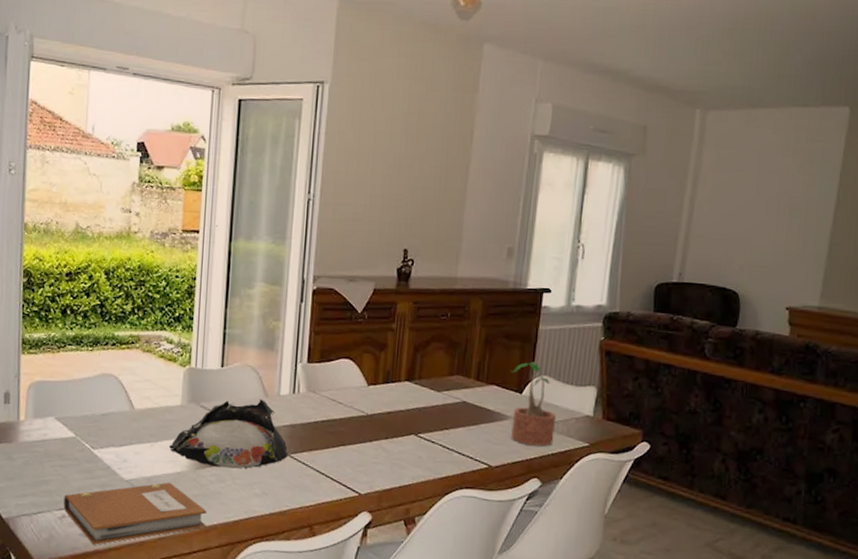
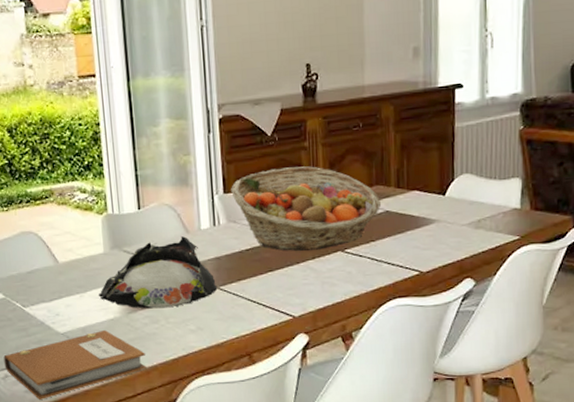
fruit basket: none [315,345,459,431] -> present [231,166,381,251]
potted plant: present [511,361,556,447] -> none [431,161,483,246]

